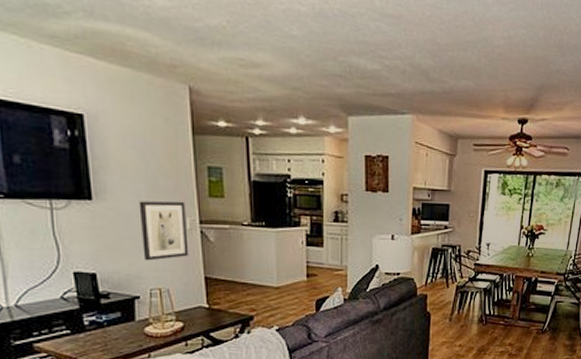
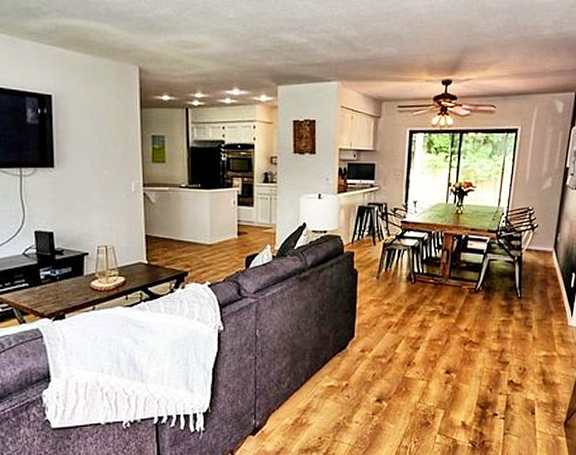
wall art: present [138,201,189,261] -> none [92,166,133,221]

